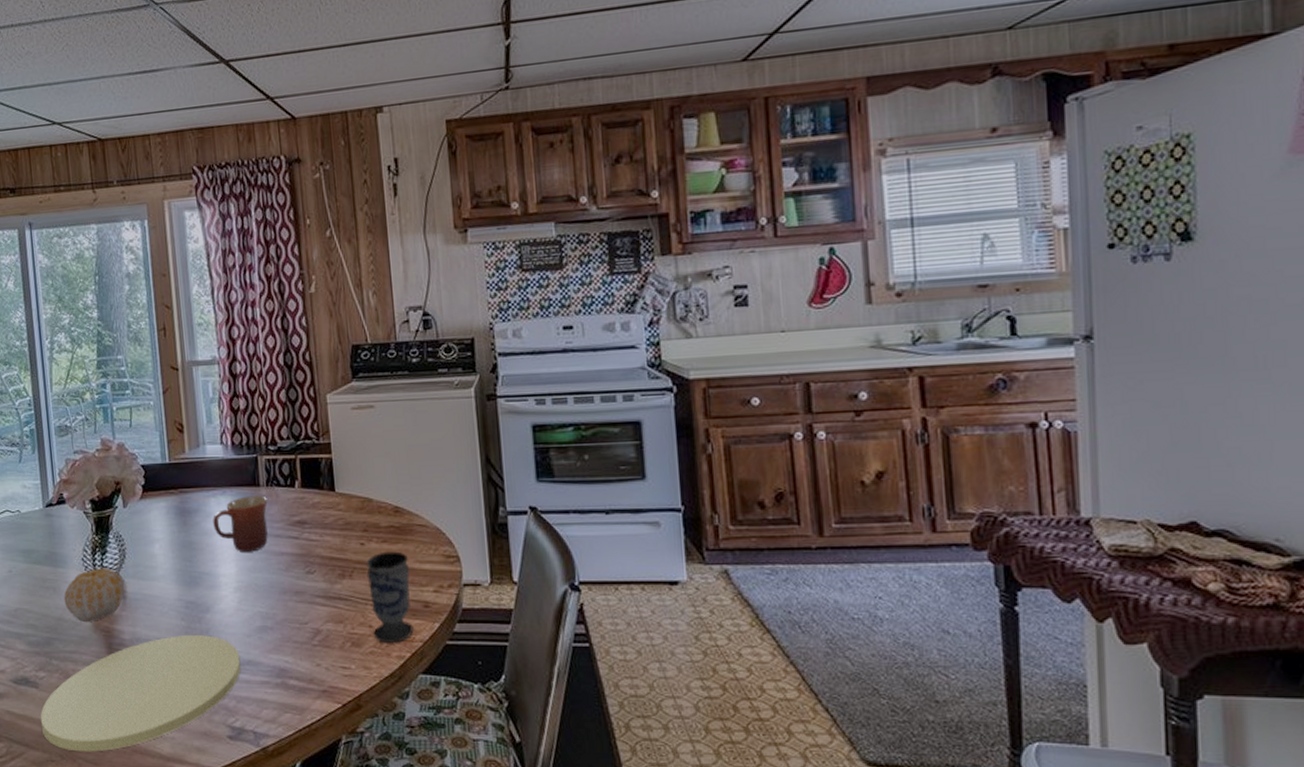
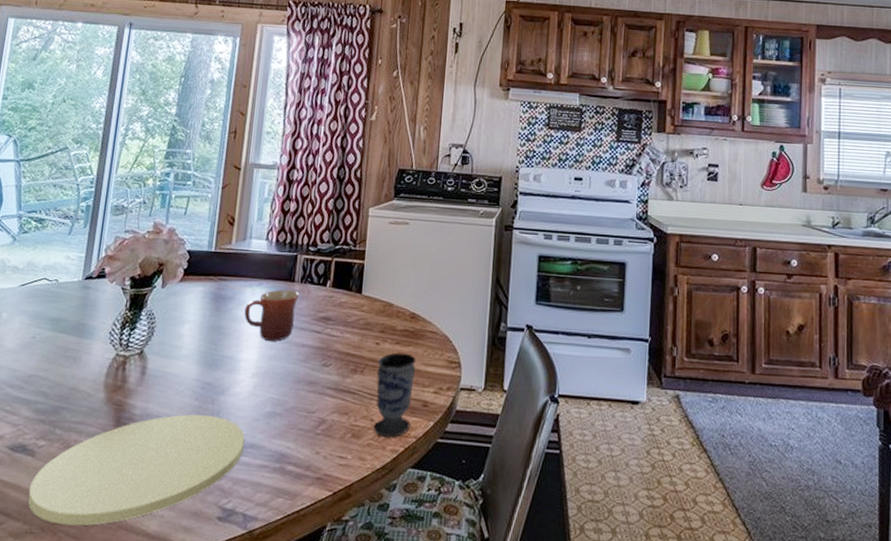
fruit: present [64,568,124,622] -> none [82,342,146,394]

